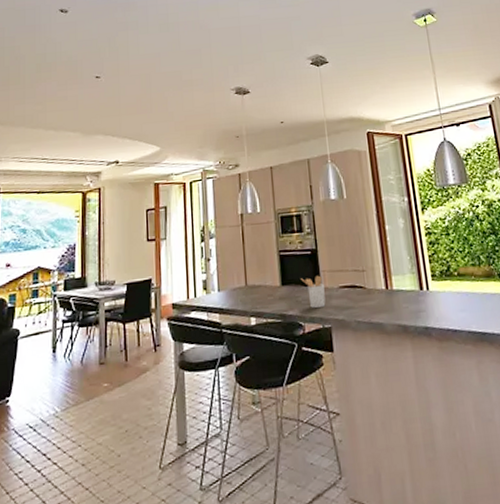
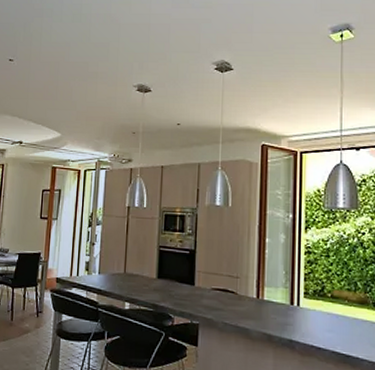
utensil holder: present [301,275,326,309] -> none [176,274,197,305]

